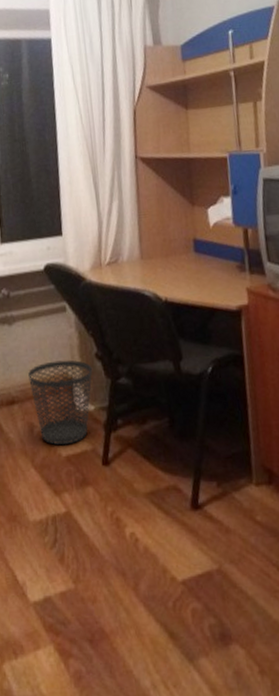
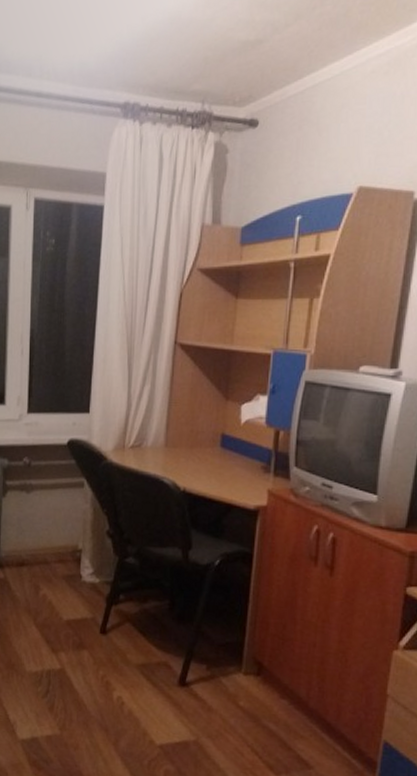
wastebasket: present [28,360,93,445] -> none [40,532,103,611]

